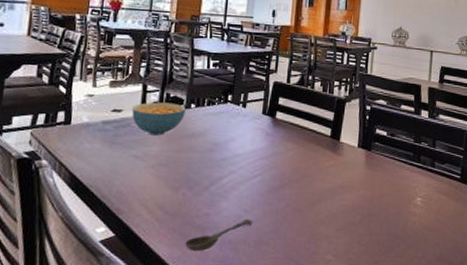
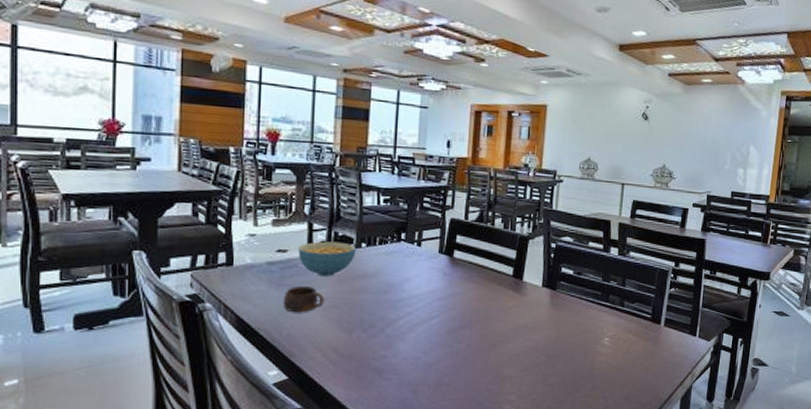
cup: none [114,144,154,171] -> present [282,285,324,313]
spoon: present [185,219,253,252] -> none [362,361,432,394]

